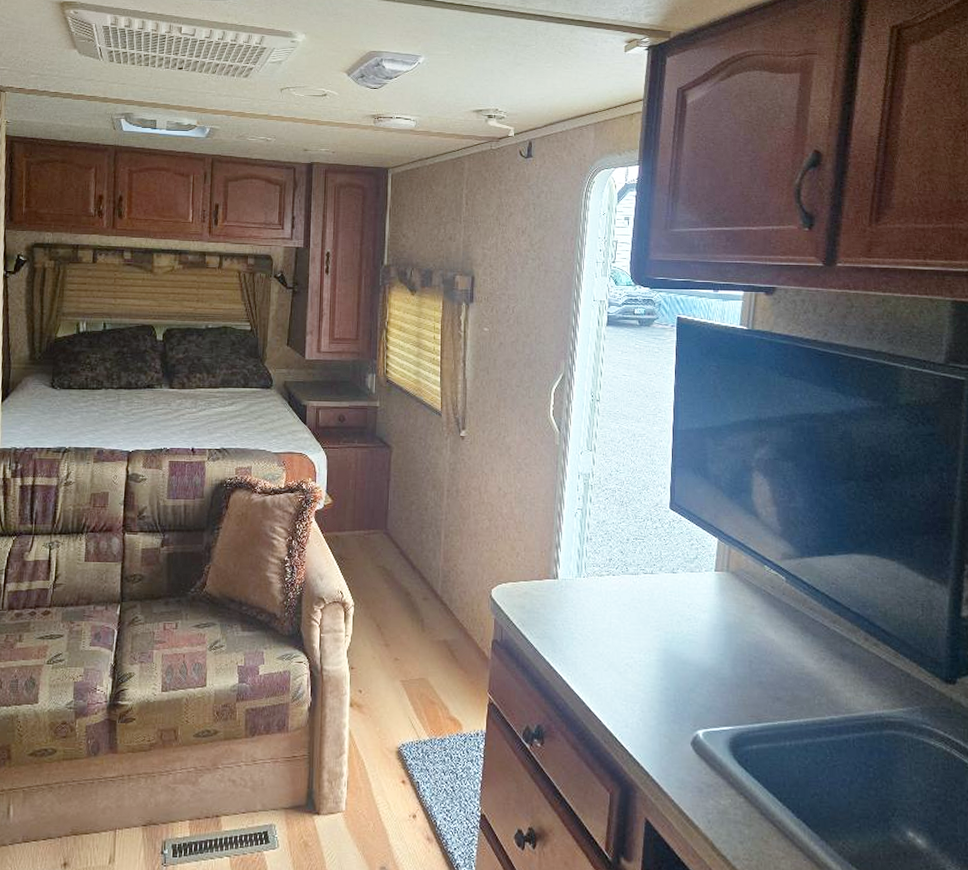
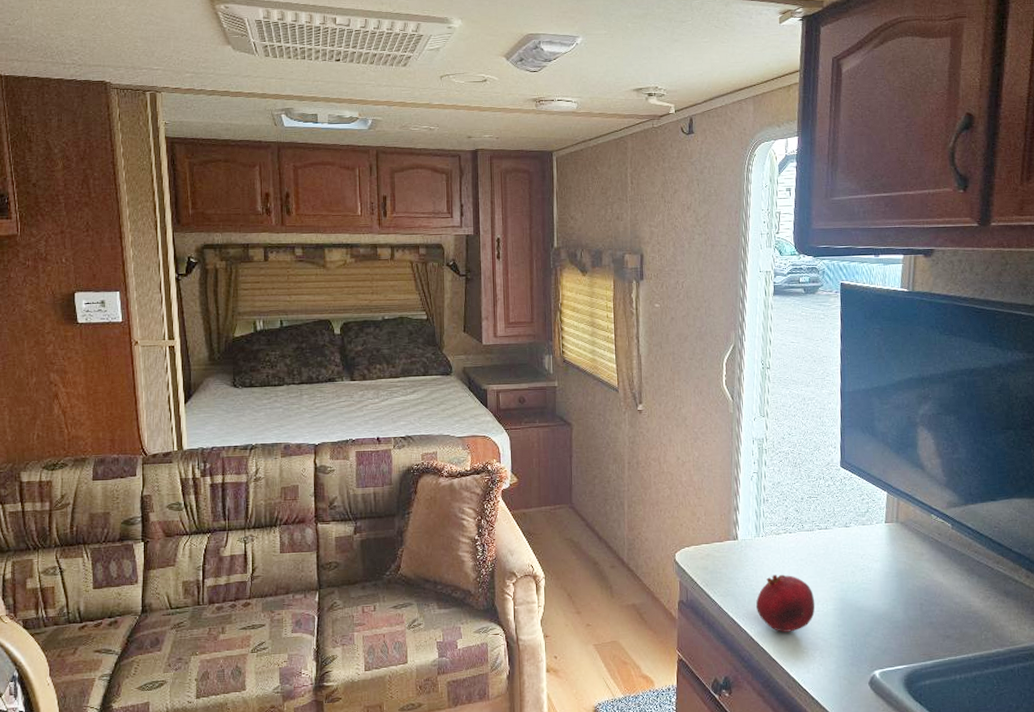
fruit: none [574,619,637,682] -> present [756,574,815,632]

